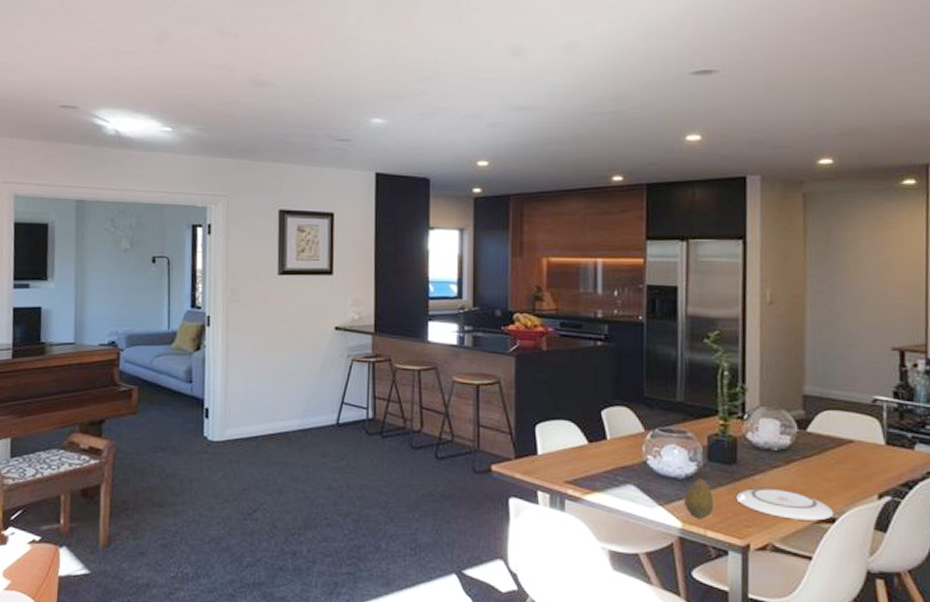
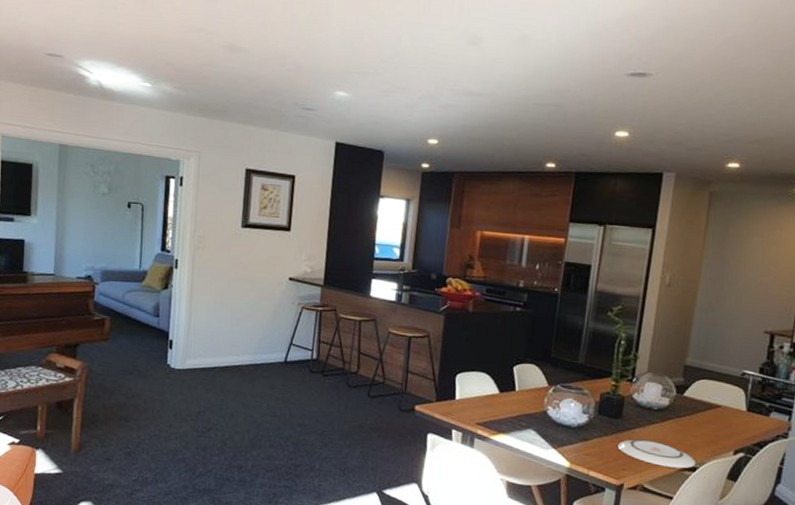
fruit: present [683,478,714,519] -> none [573,428,599,462]

